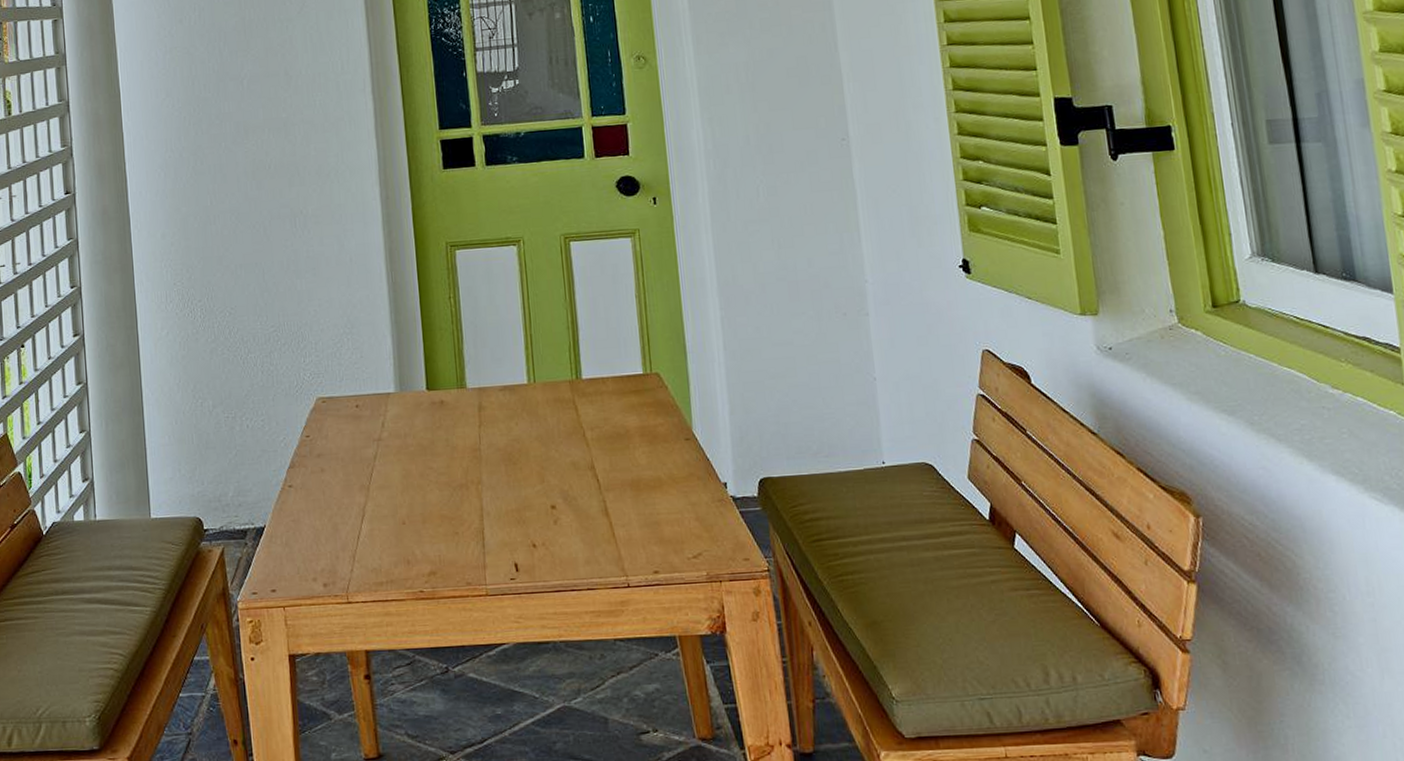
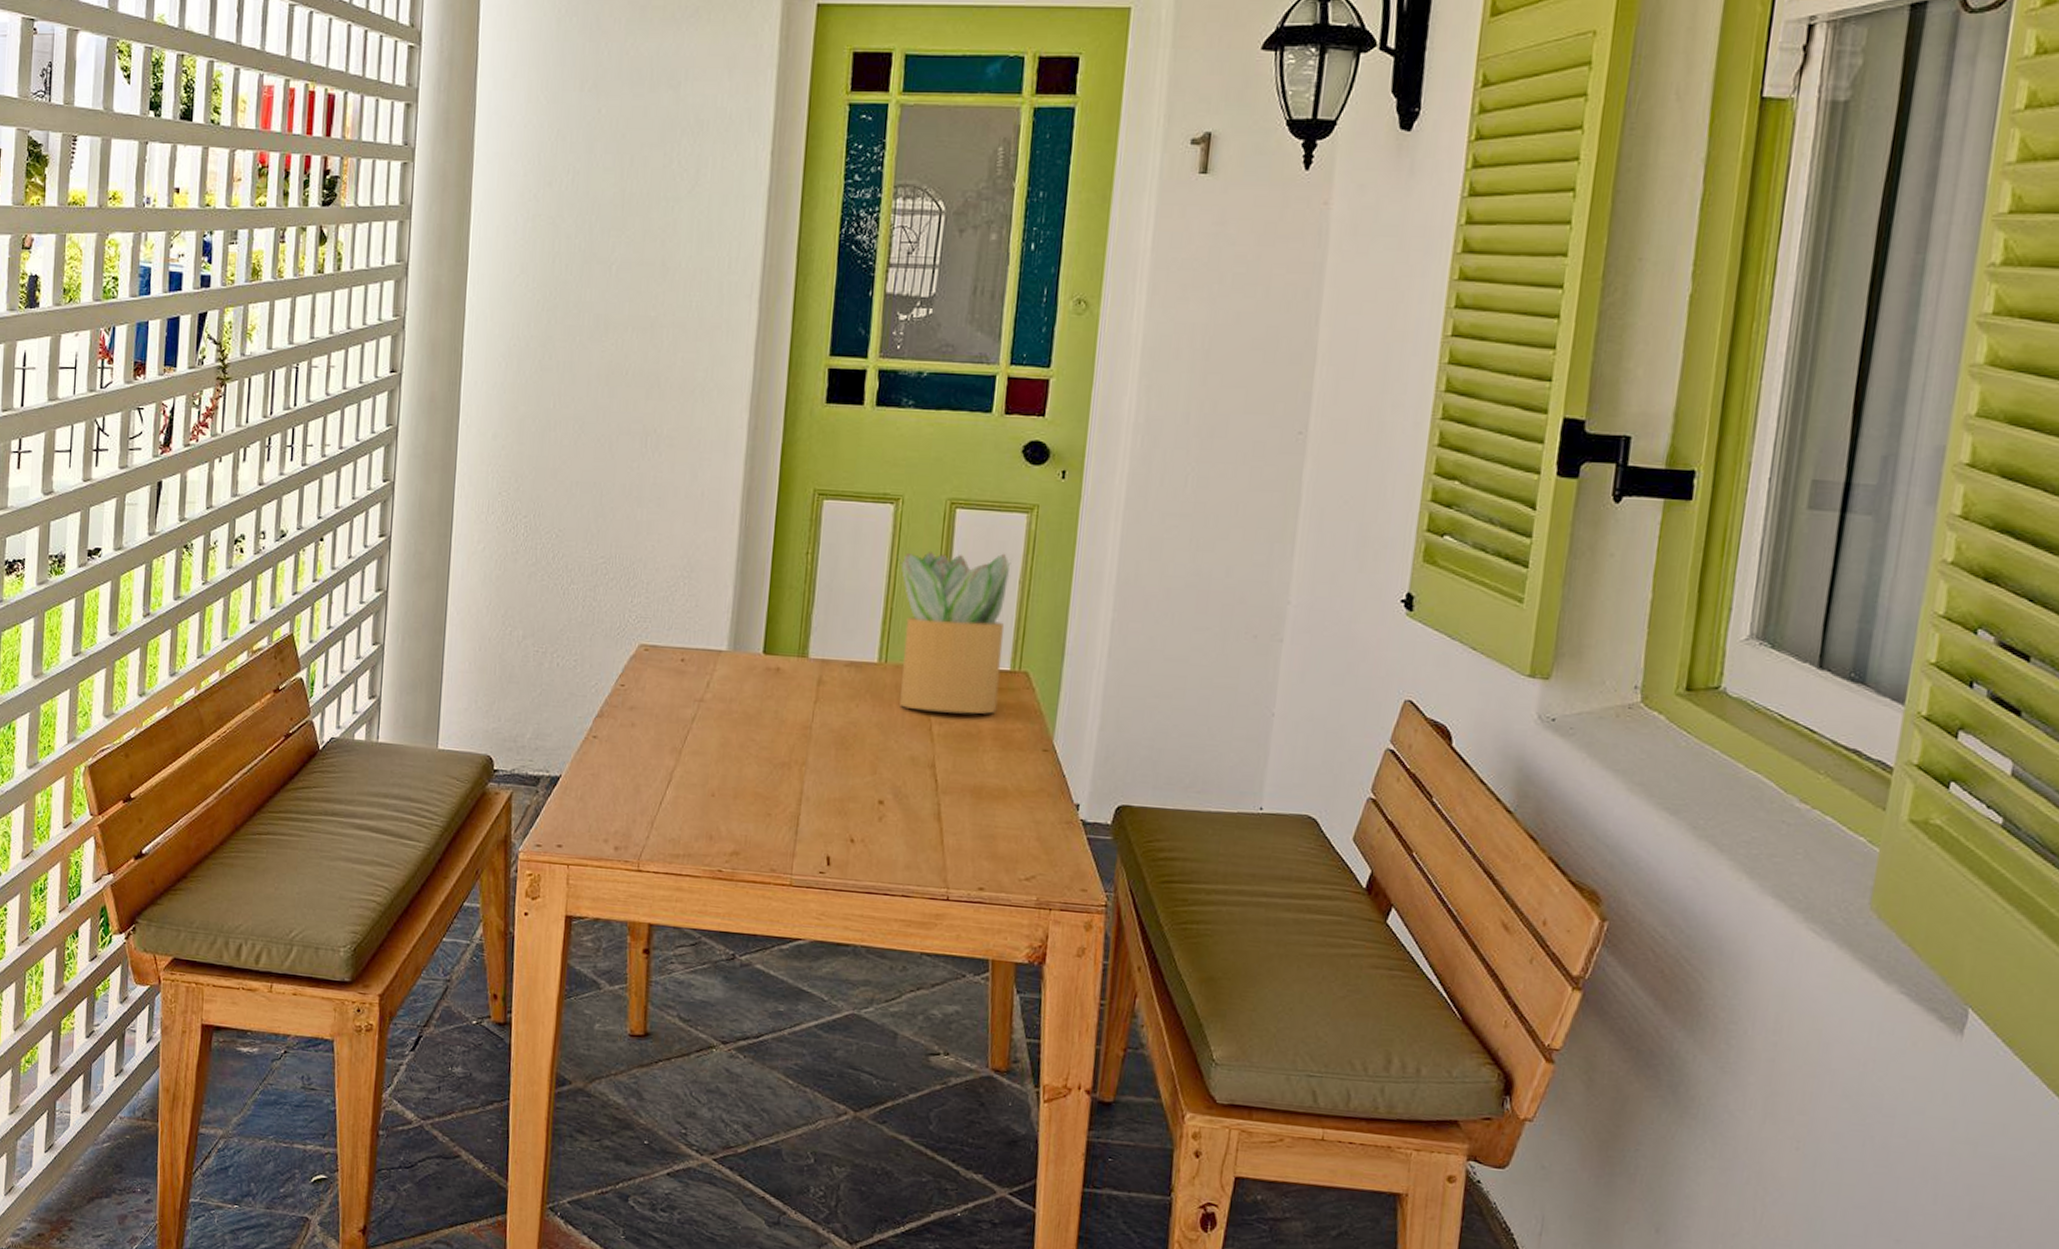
potted plant: none [527,274,638,420] -> present [897,552,1013,714]

